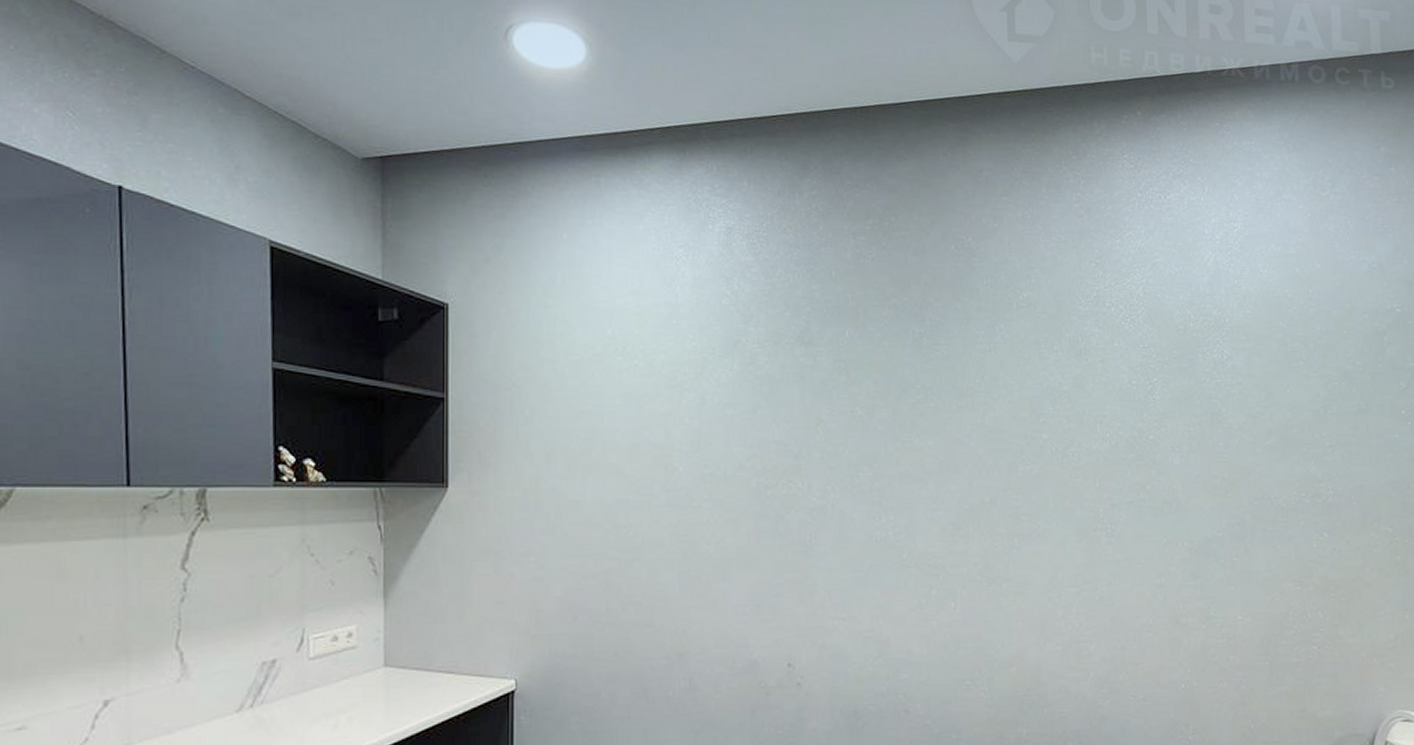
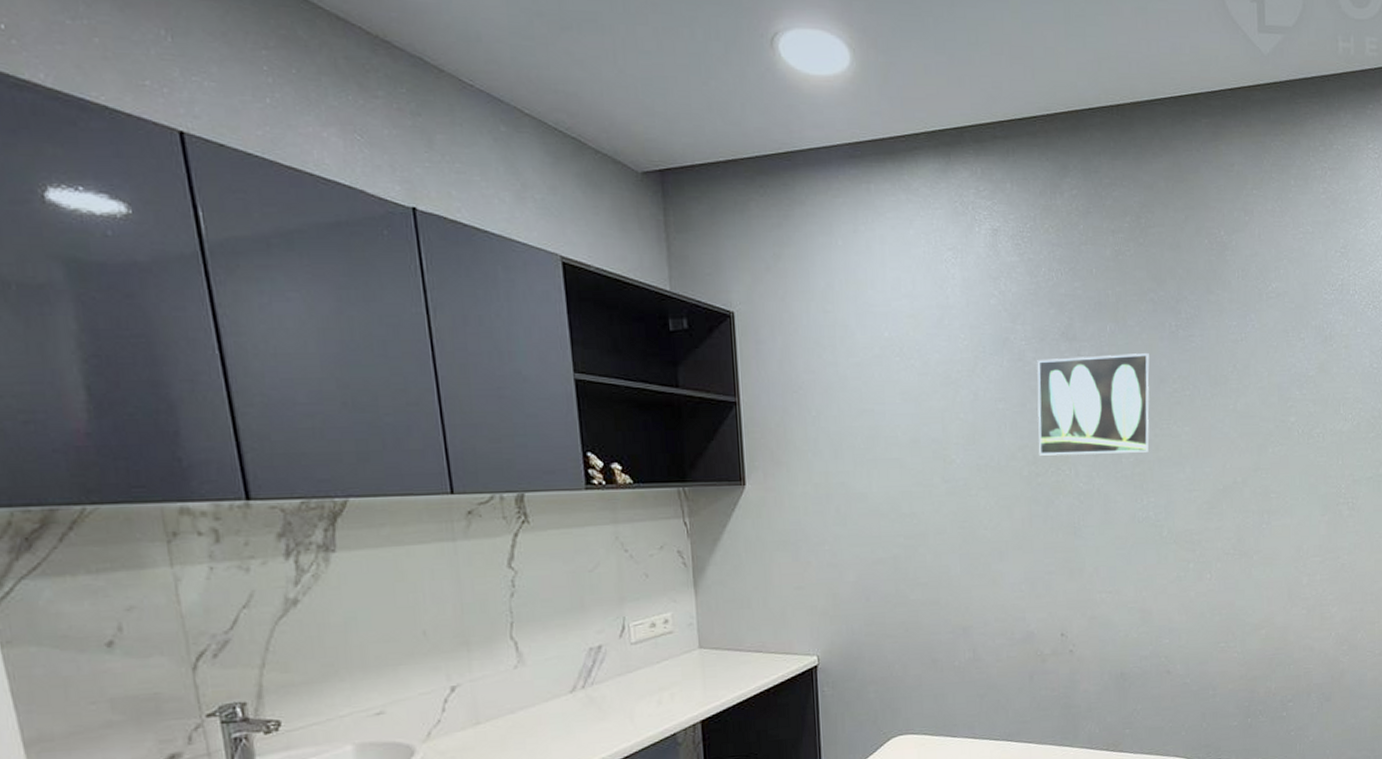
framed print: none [768,361,891,467] -> present [1037,353,1150,456]

